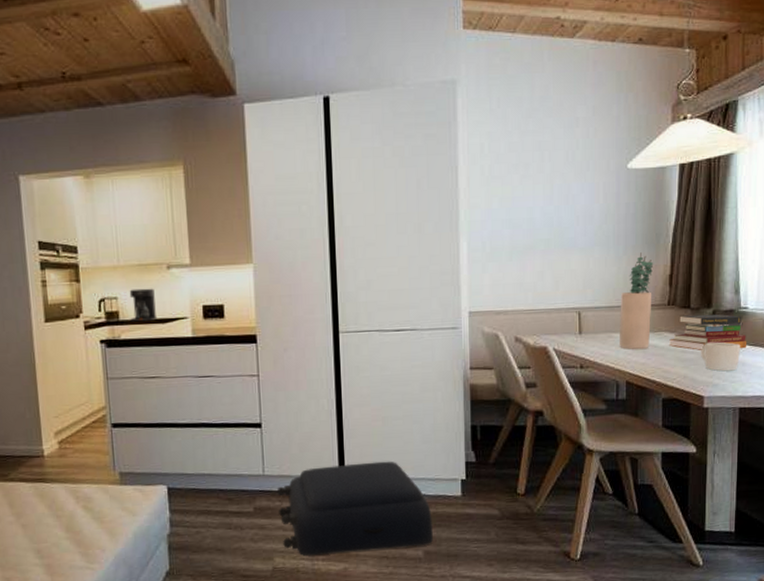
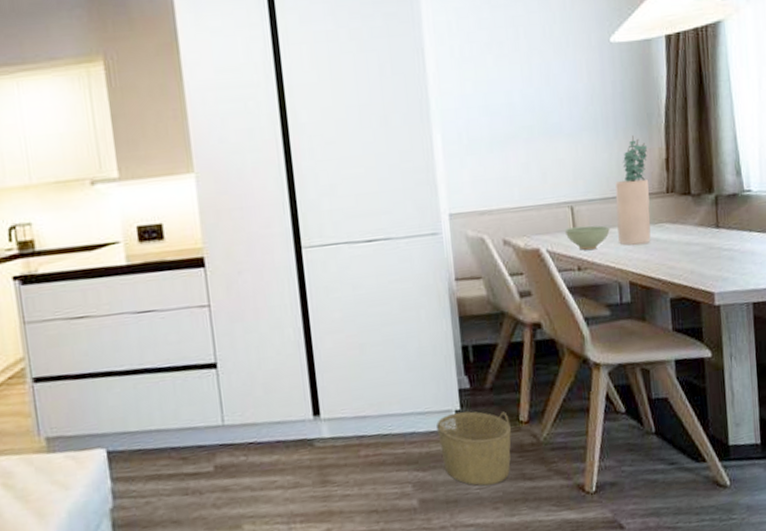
coffee maker: present [129,288,158,322] -> none [45,209,83,252]
suitcase: present [278,461,433,555] -> none [241,395,428,519]
basket: none [444,481,510,545] -> present [436,411,512,486]
bowl: none [571,329,612,352] -> present [564,225,610,251]
books: present [669,314,747,350] -> none [672,199,755,242]
mug: present [701,341,740,372] -> none [706,230,748,263]

